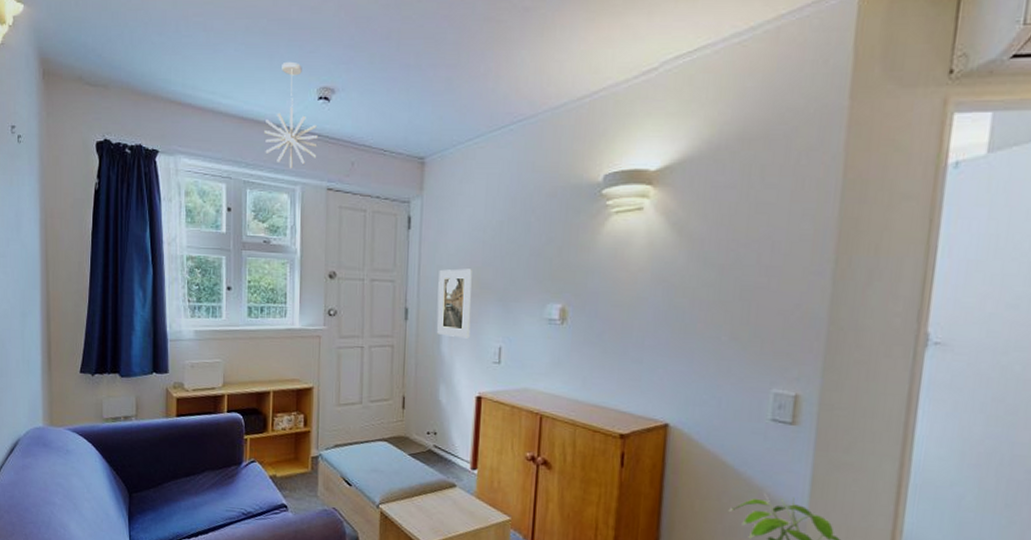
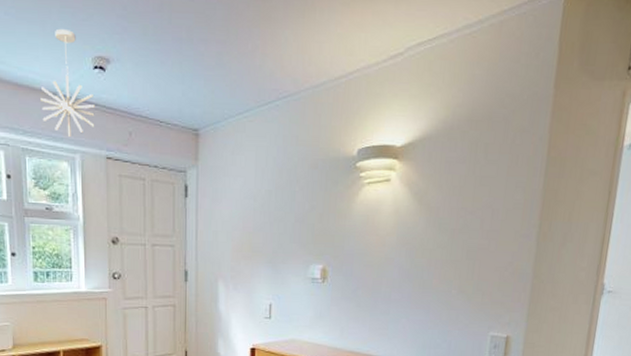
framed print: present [436,268,472,339] -> none [214,234,245,297]

